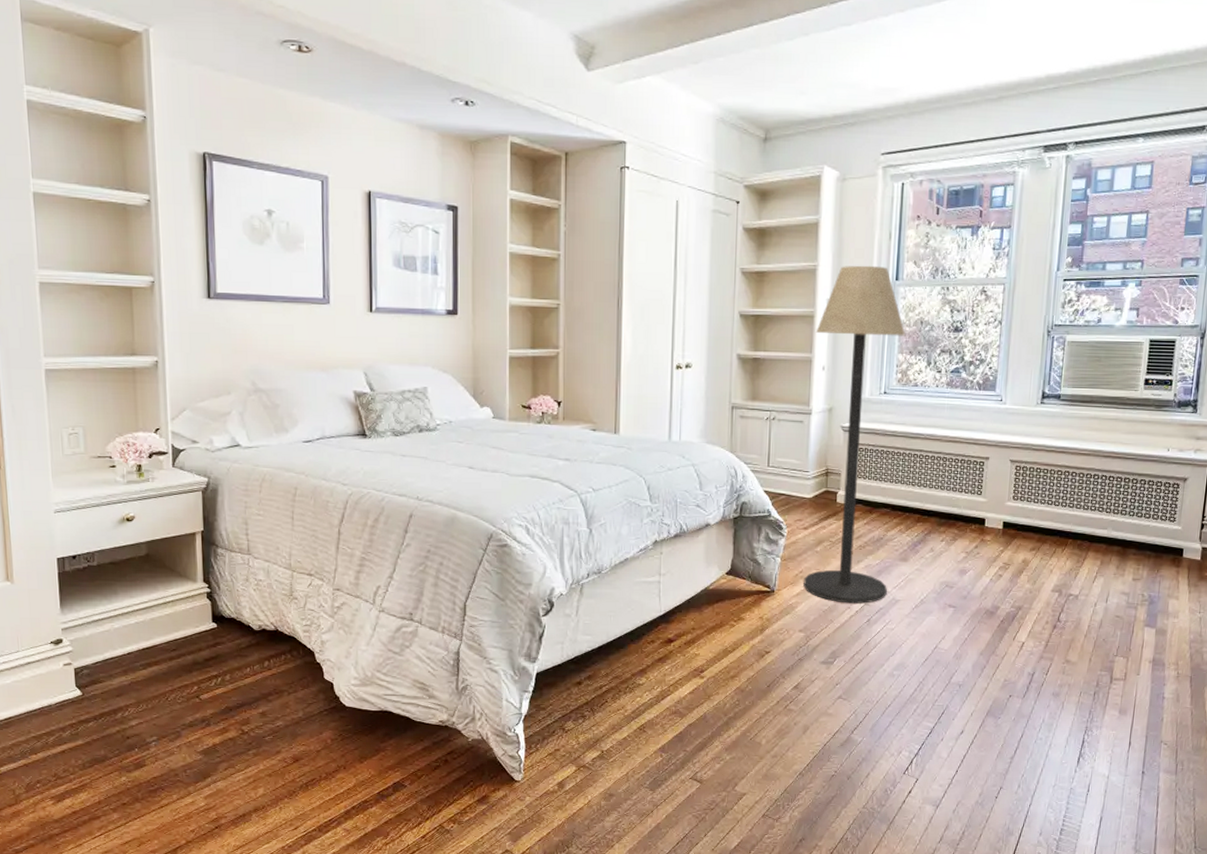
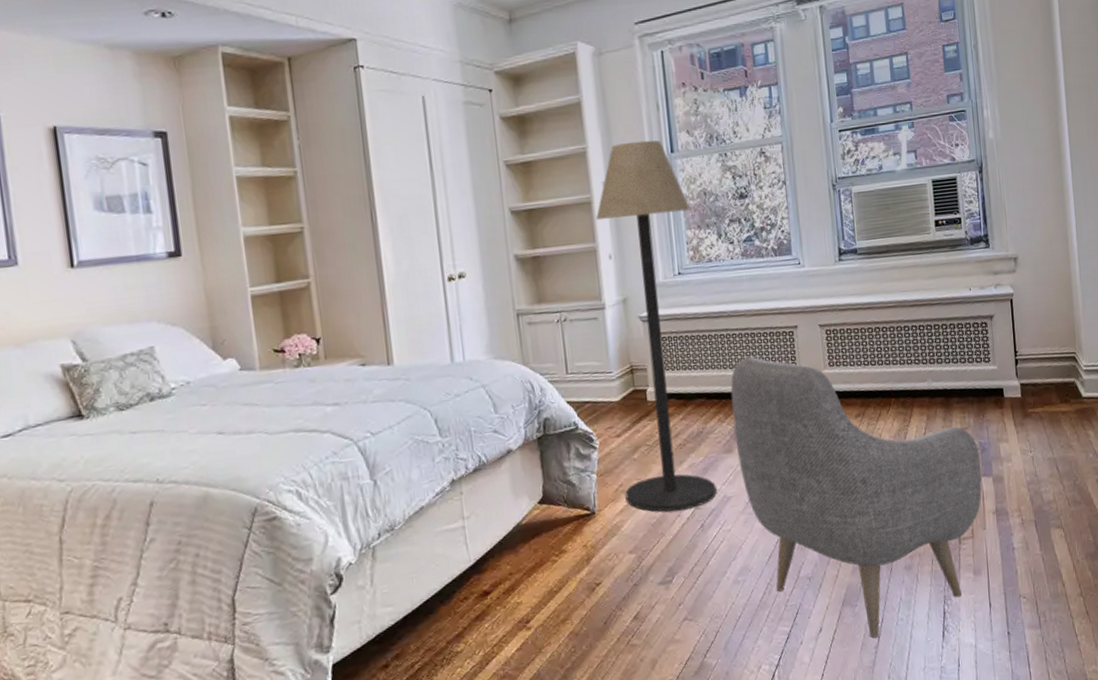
armchair: none [912,479,1147,750] -> present [730,357,982,638]

